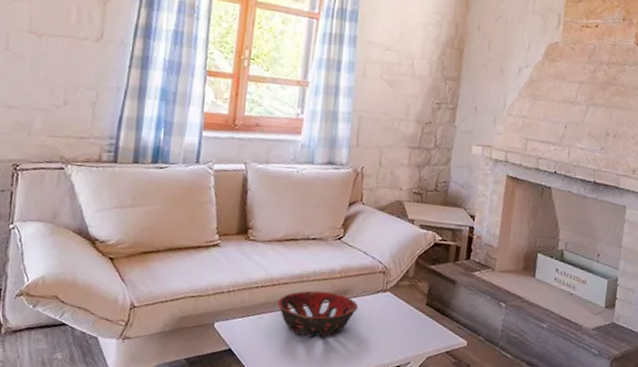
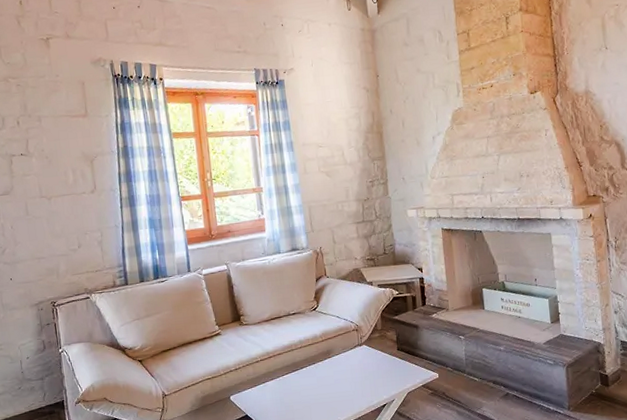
decorative bowl: present [278,290,359,338] -> none [276,354,342,394]

